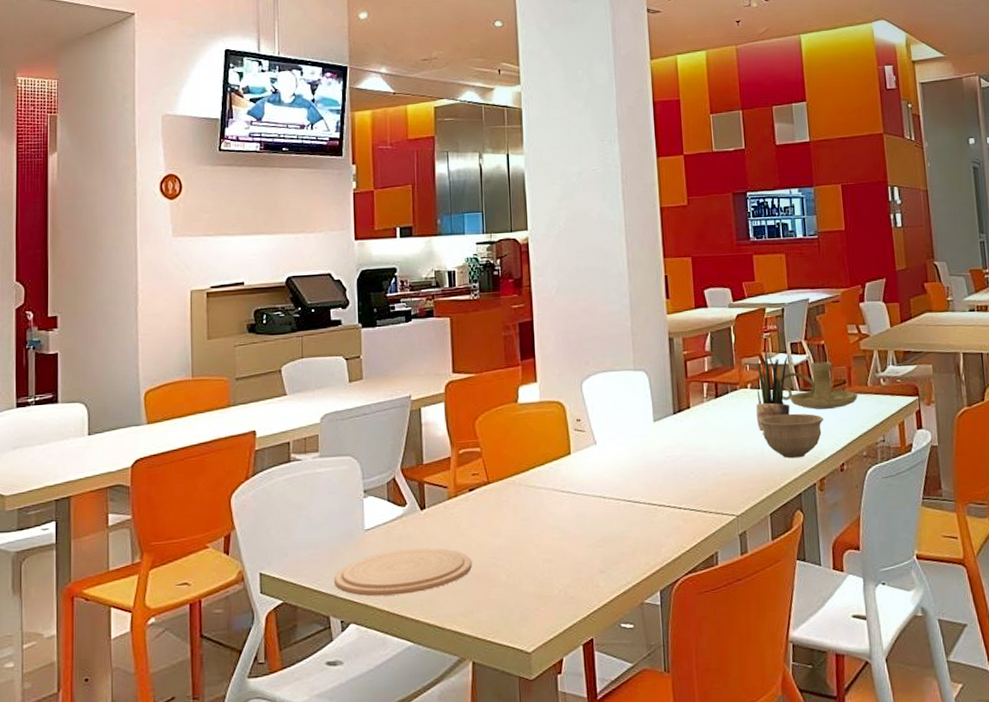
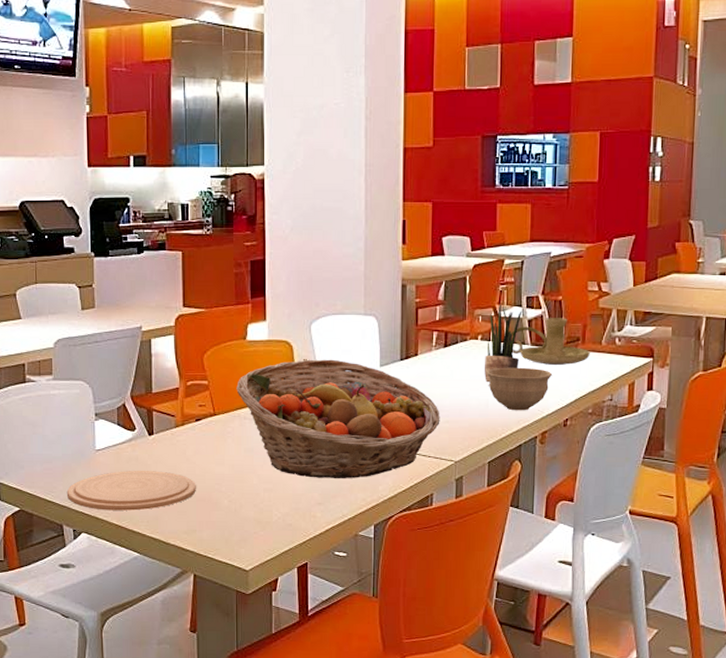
fruit basket: none [510,417,718,544] -> present [236,359,440,478]

